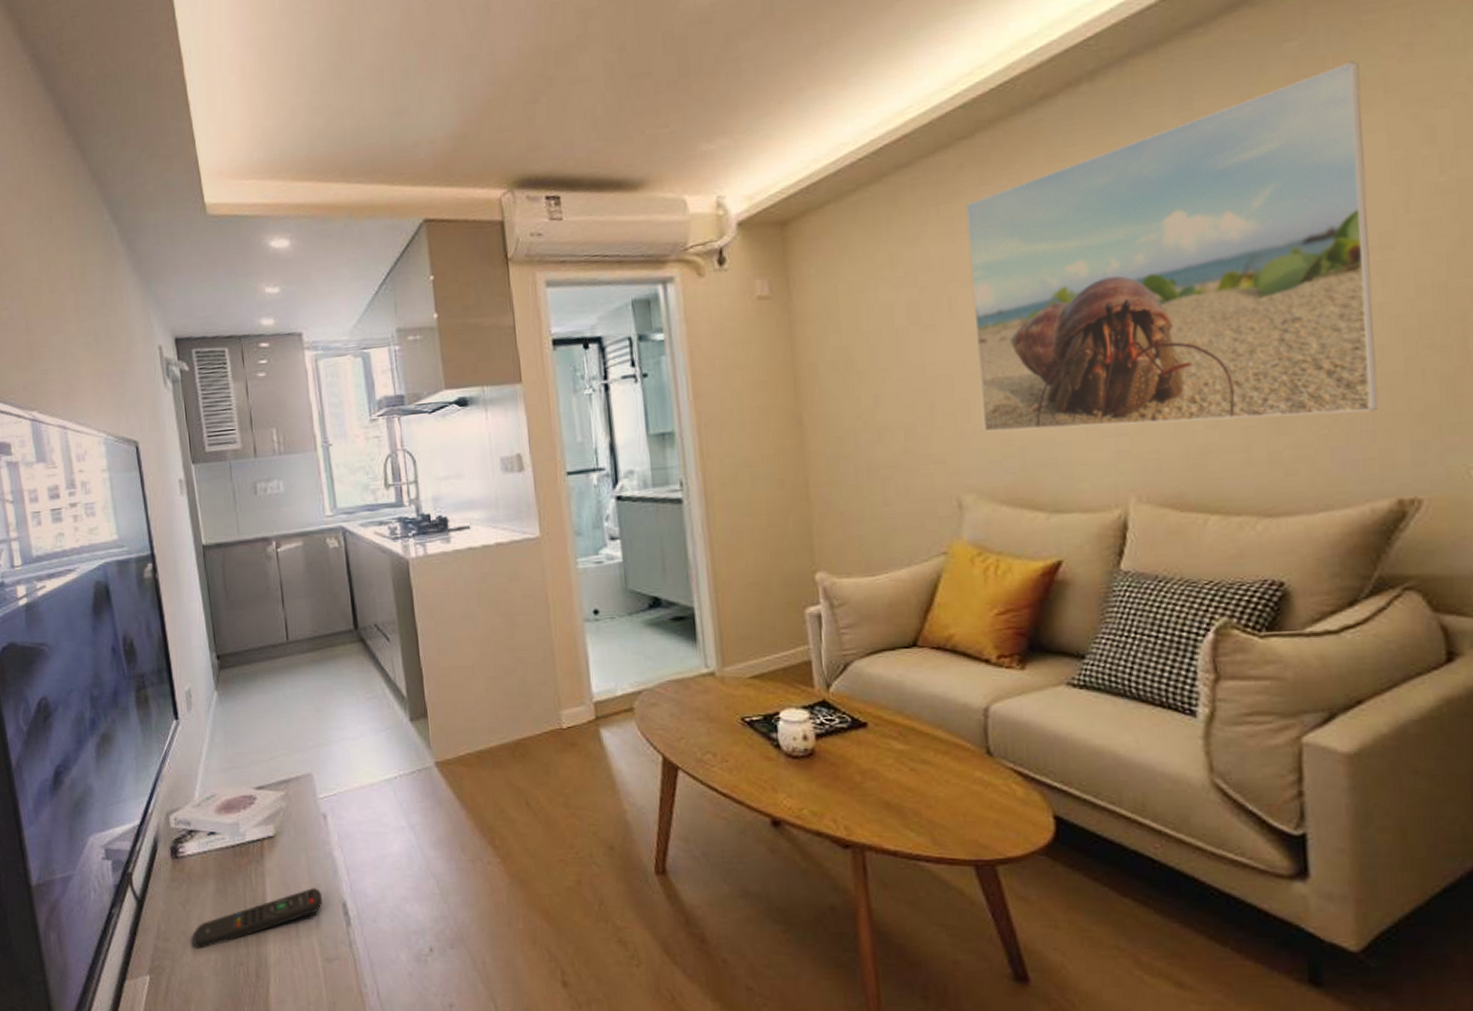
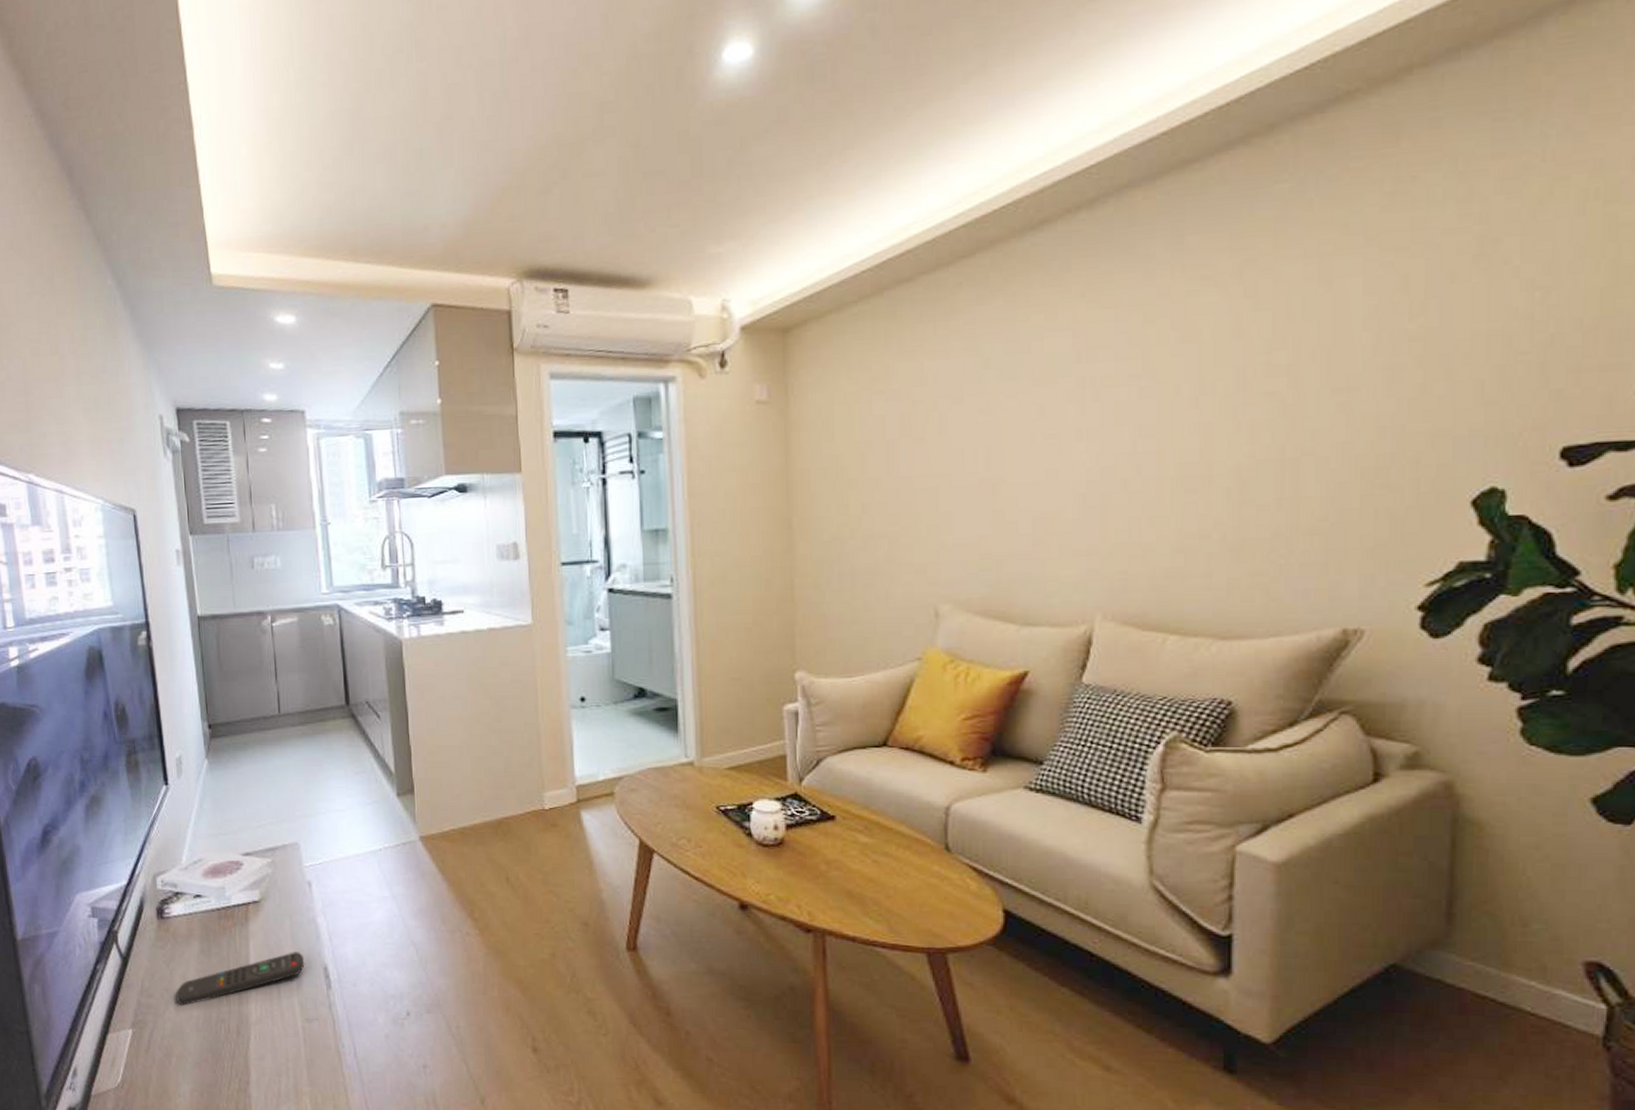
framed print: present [965,61,1378,432] -> none [961,206,1343,545]

